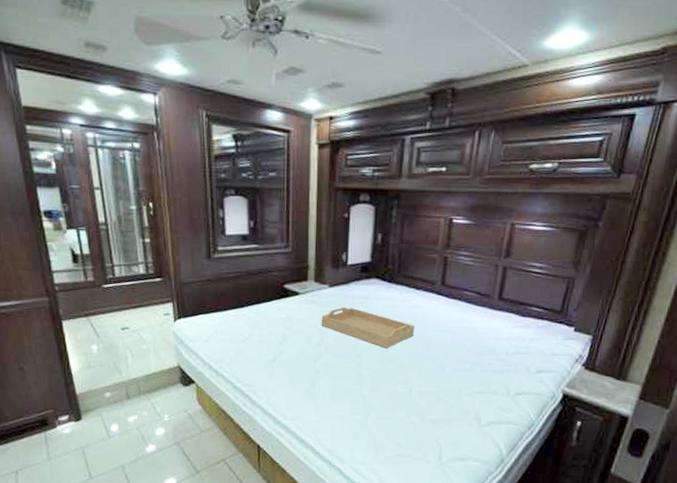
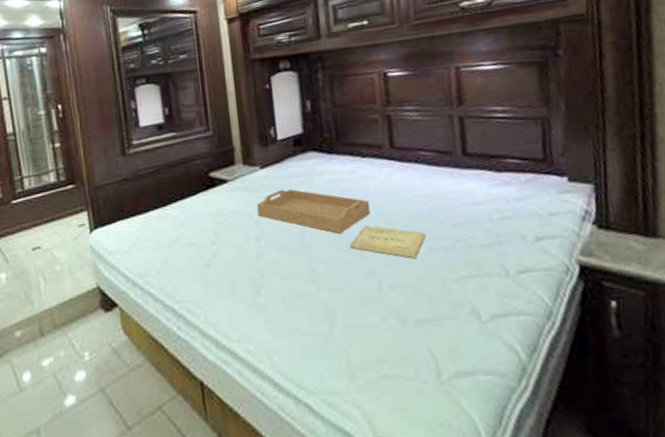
book: none [392,344,455,375] -> present [349,225,427,259]

